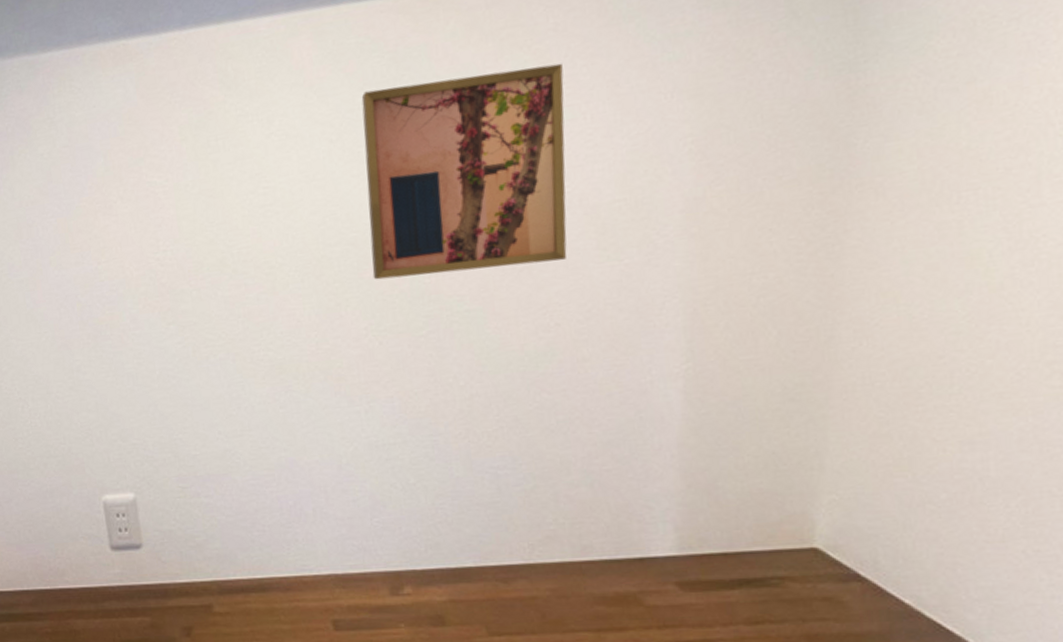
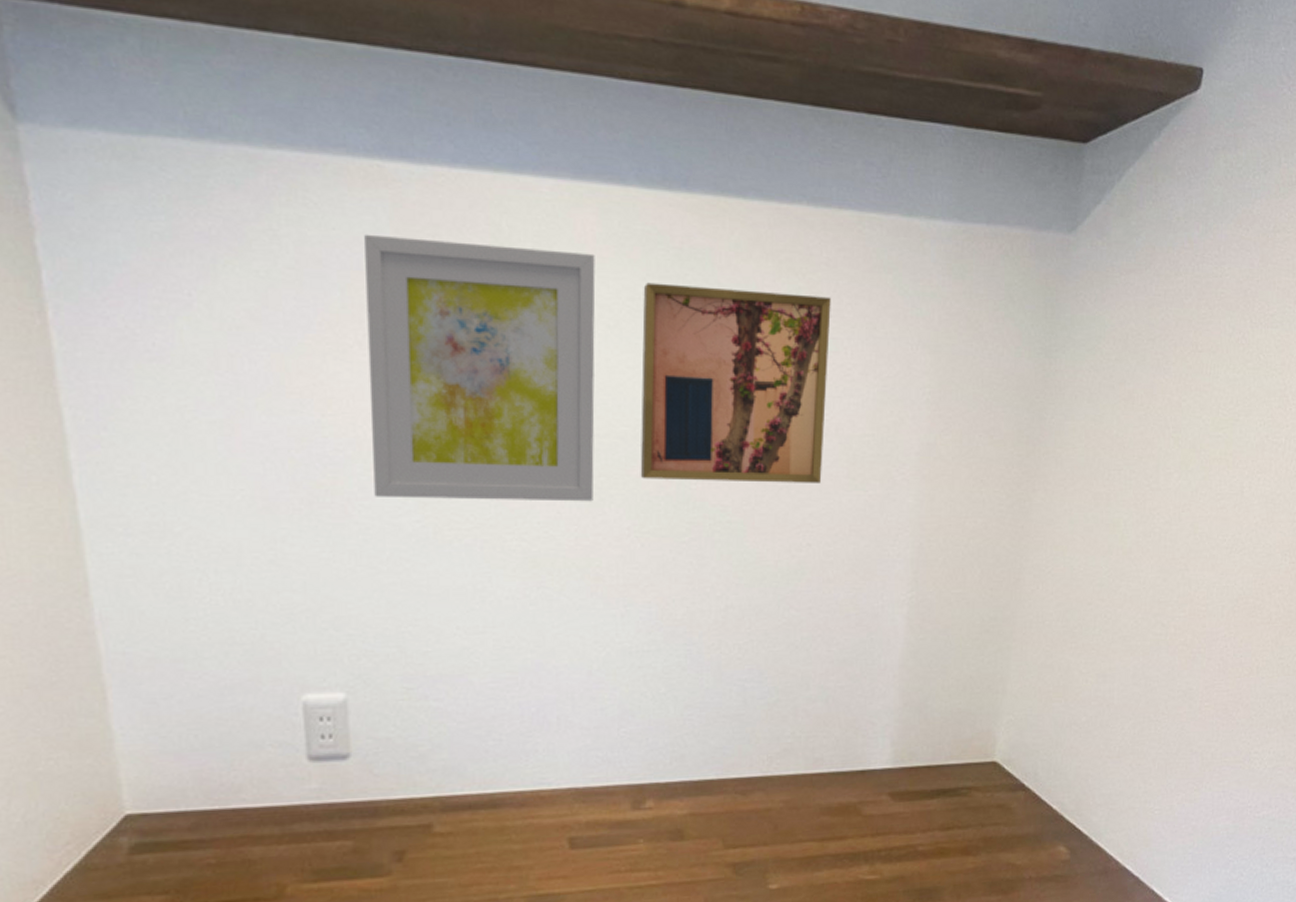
wall art: none [118,76,330,326] -> present [364,234,596,502]

